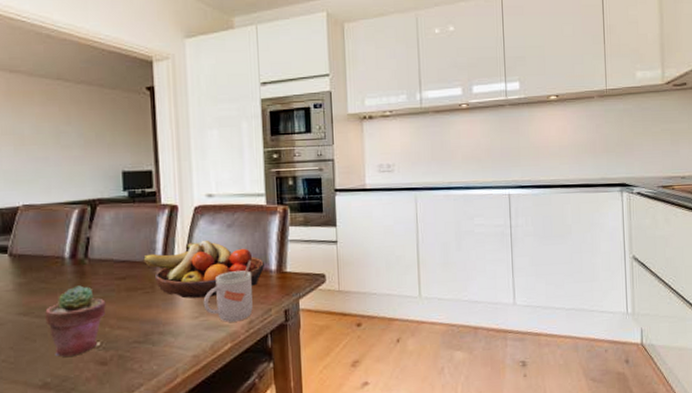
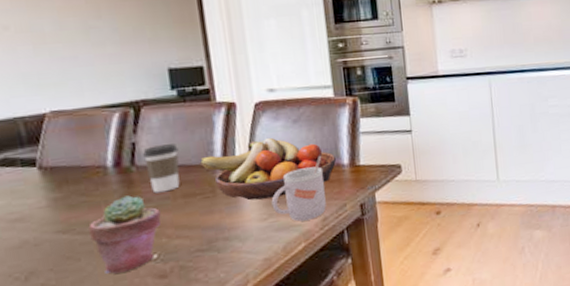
coffee cup: none [95,240,126,285] -> present [143,144,180,193]

